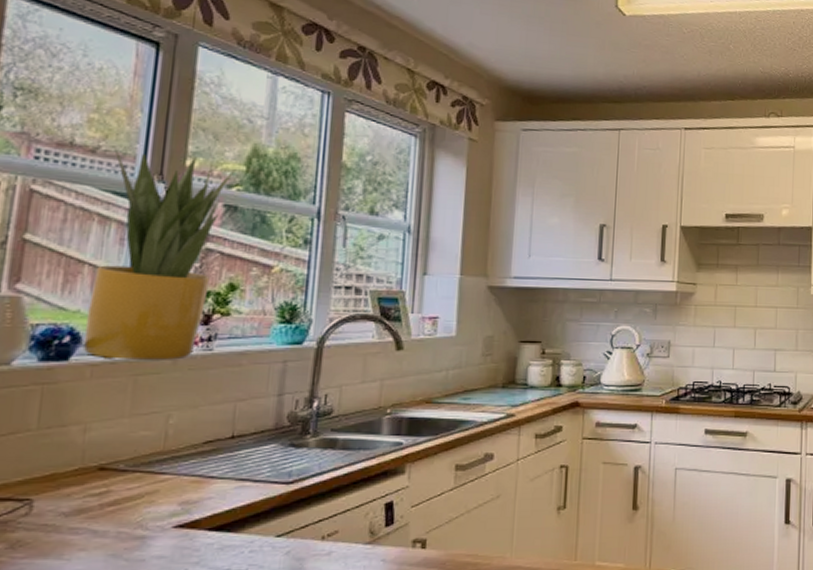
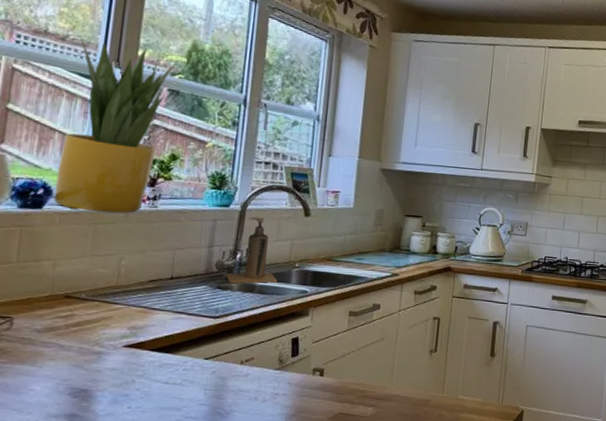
soap dispenser: none [300,354,366,440] -> present [225,216,278,284]

